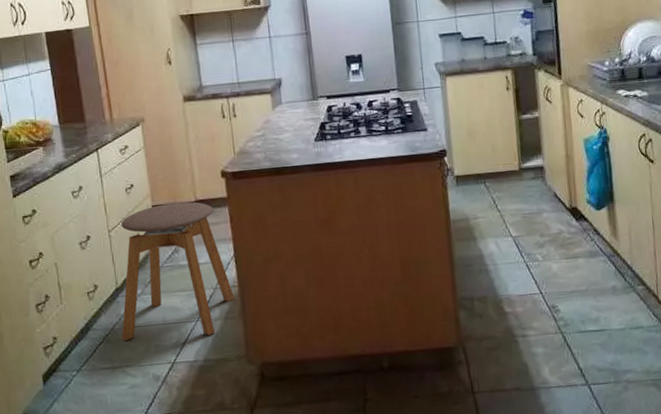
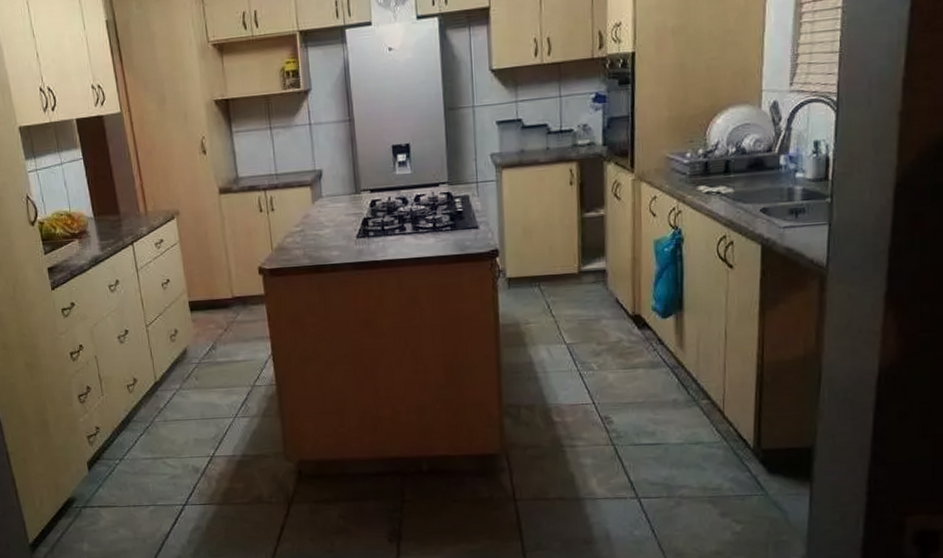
stool: present [121,201,235,341] -> none [158,298,272,433]

